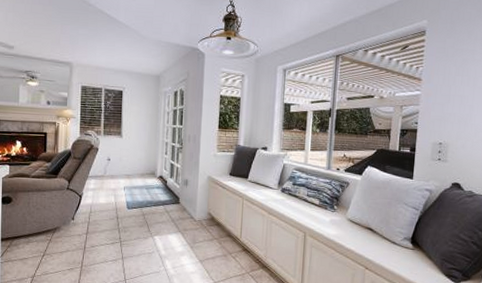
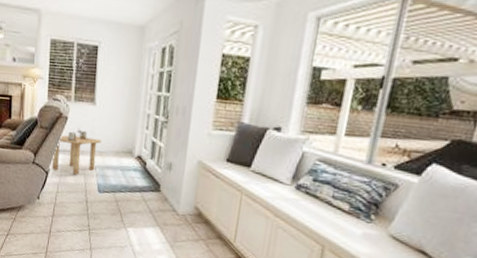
side table: none [85,159,128,196] -> present [52,131,101,175]

